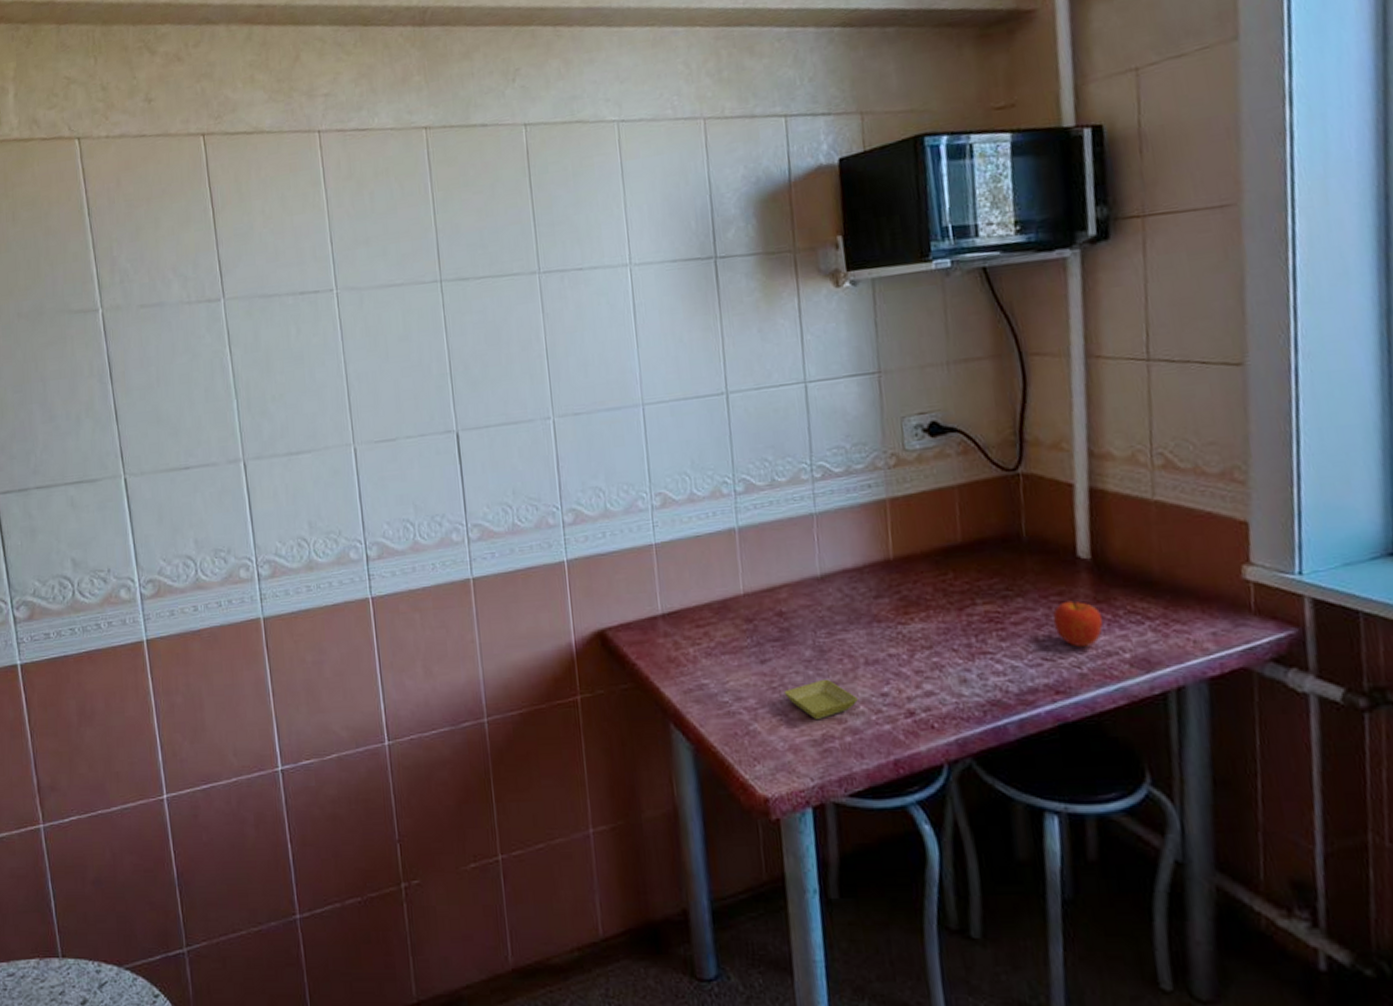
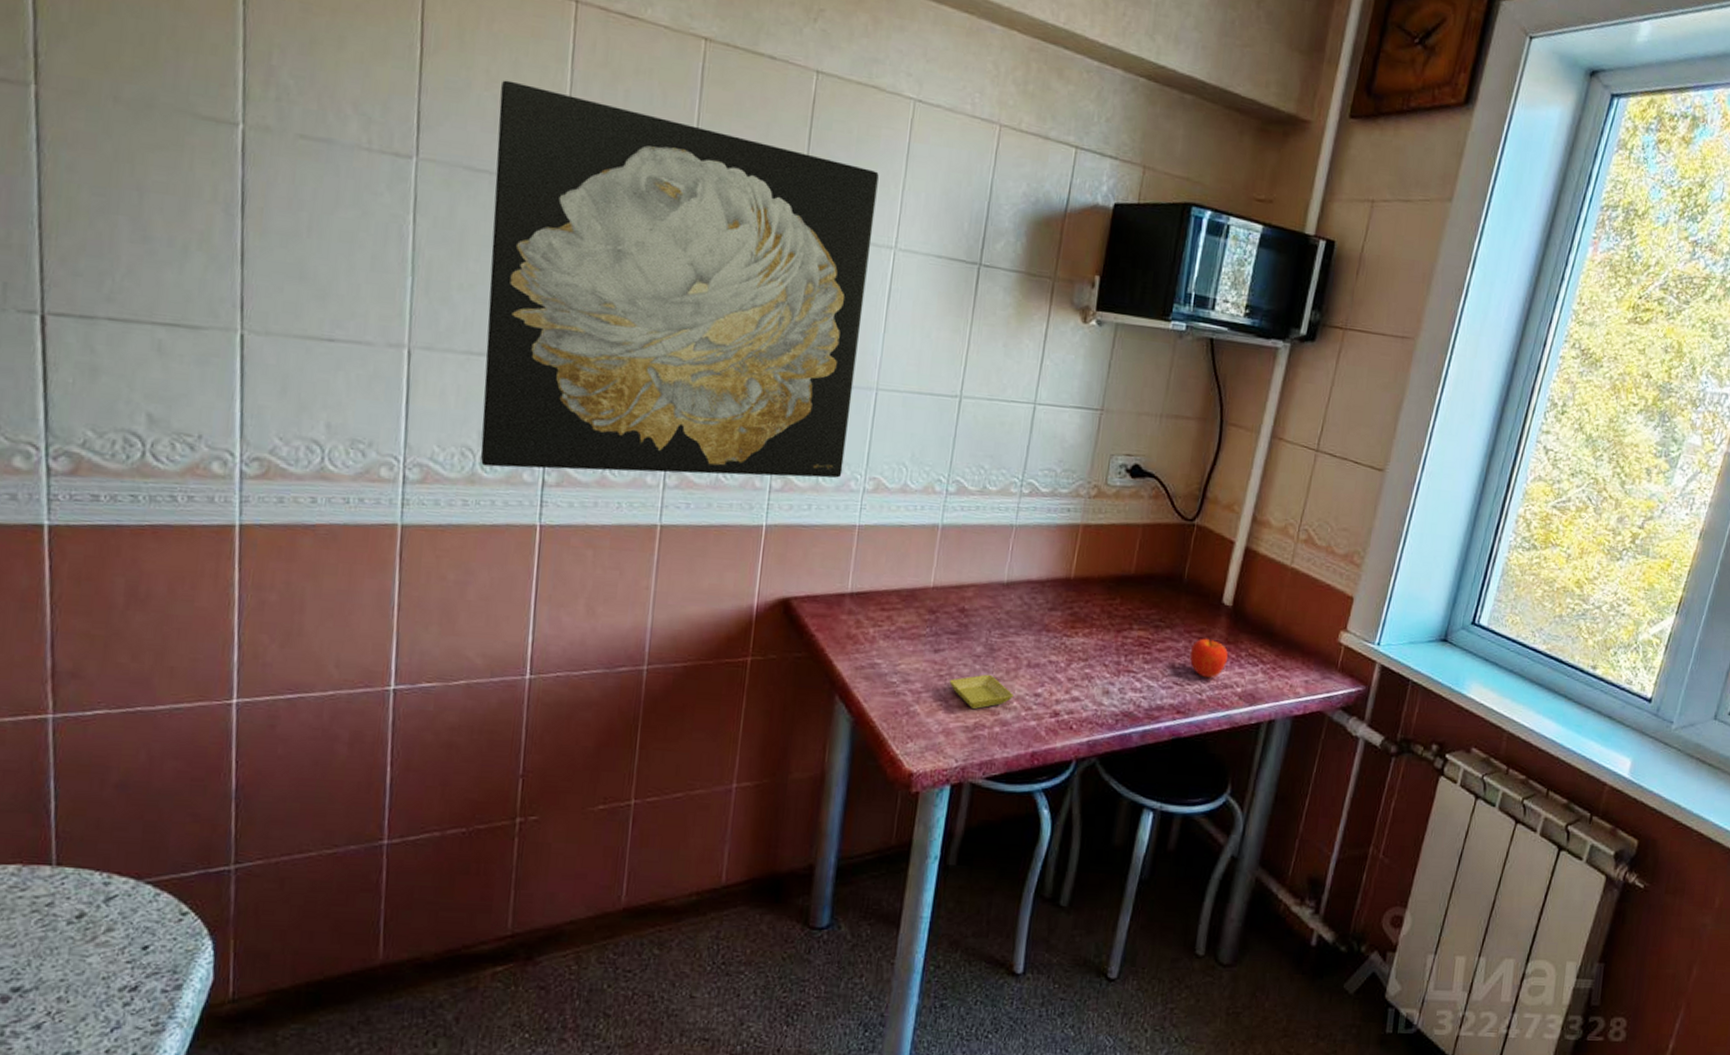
wall art: none [275,197,628,552] -> present [480,80,879,478]

